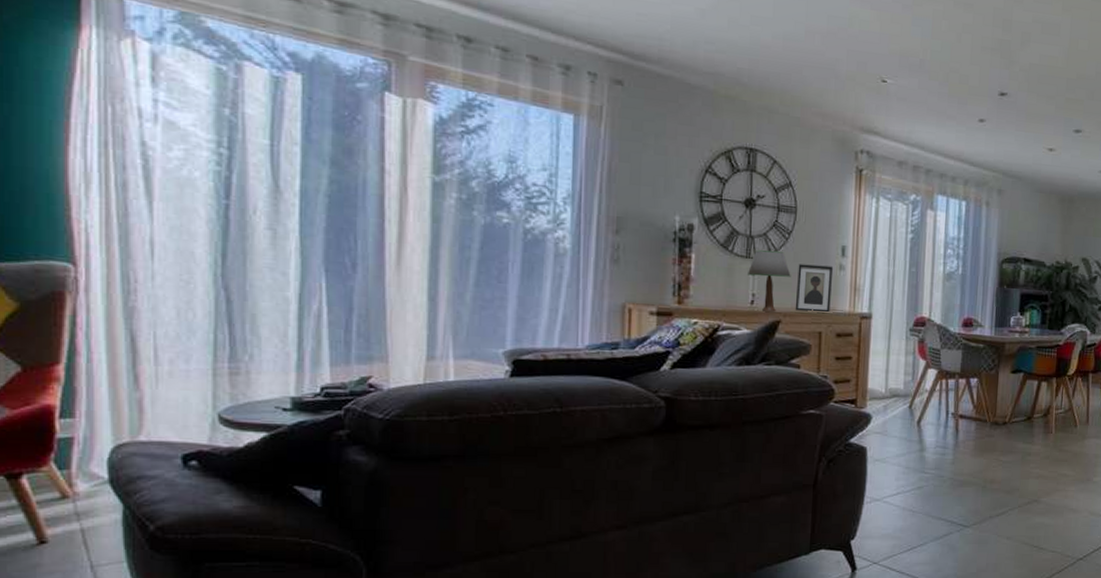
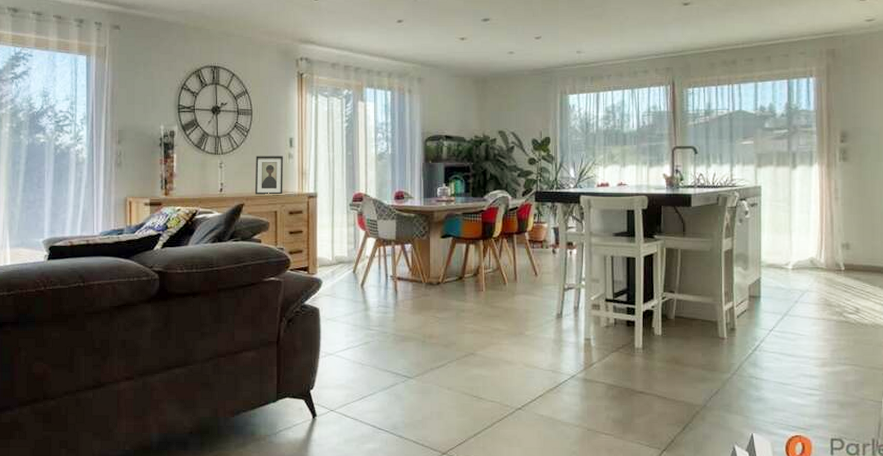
table lamp: present [748,248,791,312] -> none [217,145,250,197]

